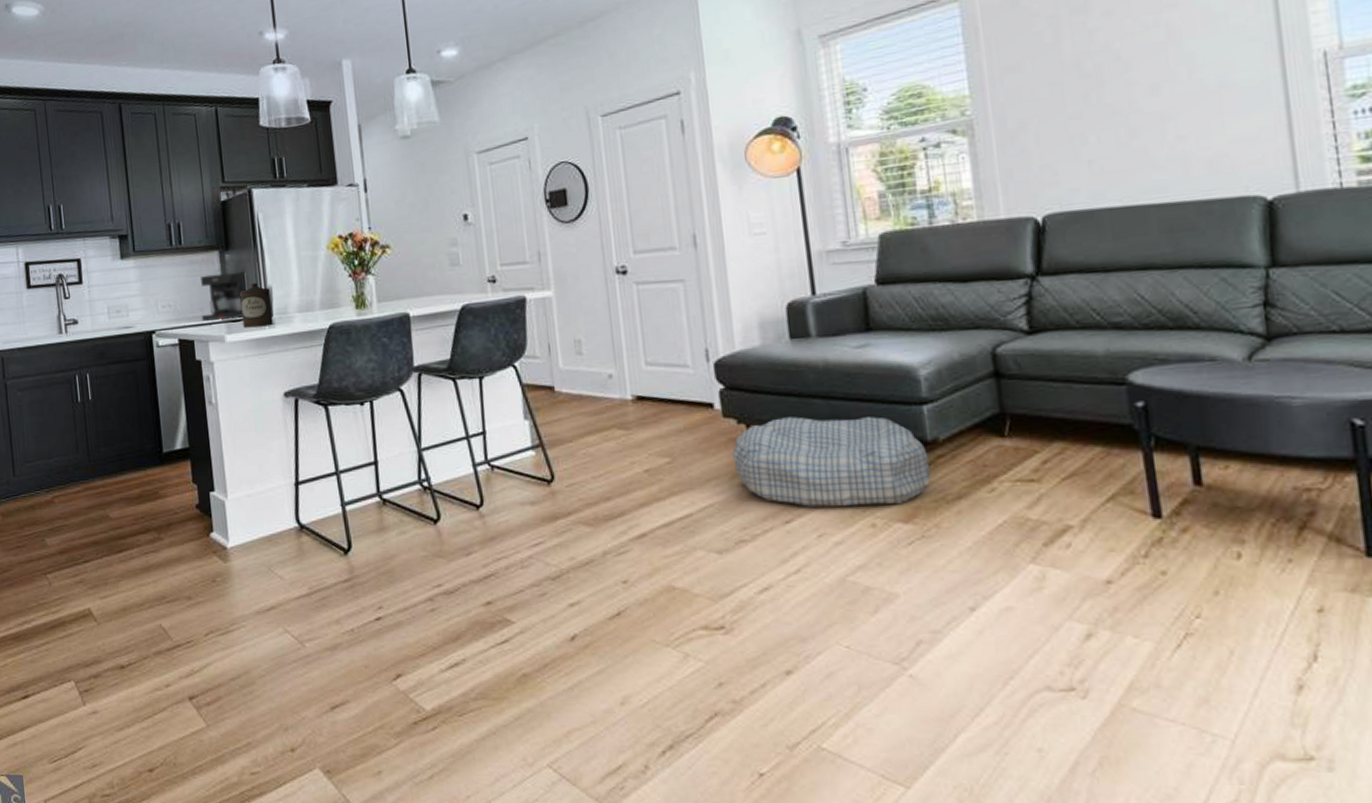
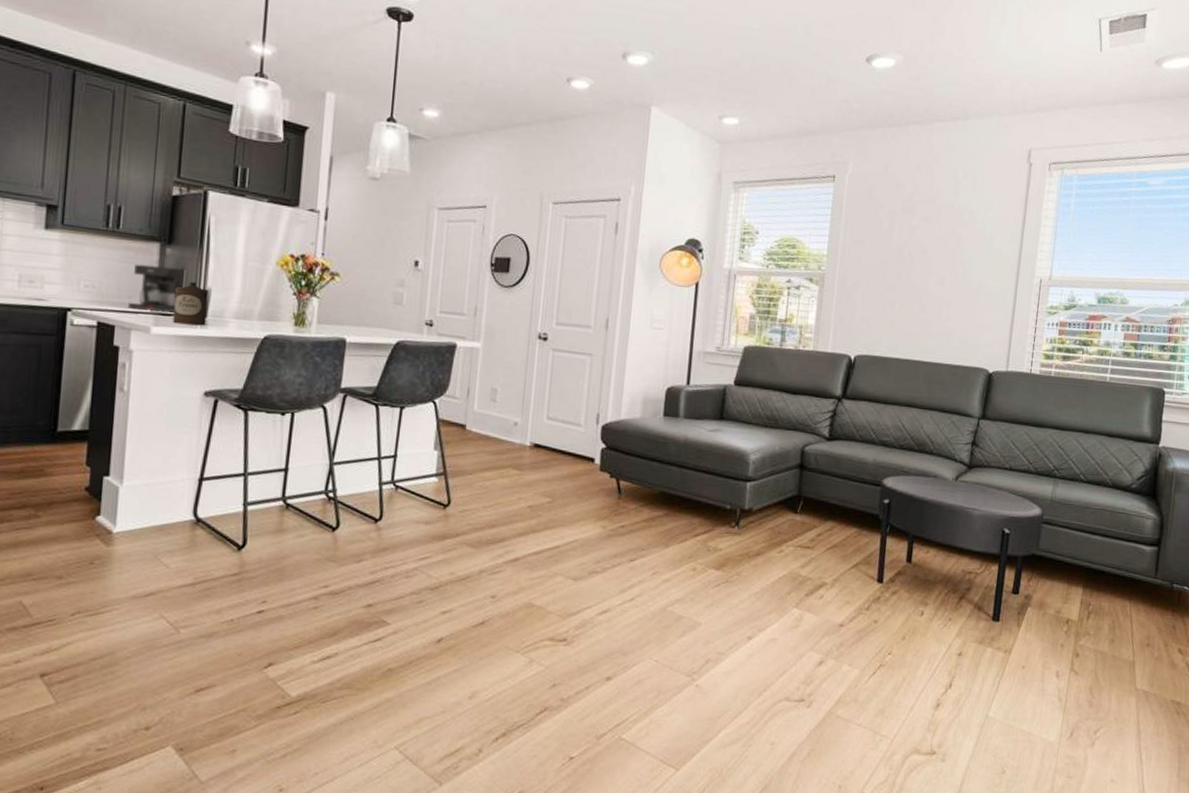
dog bed: present [731,417,931,507] -> none [600,477,743,556]

